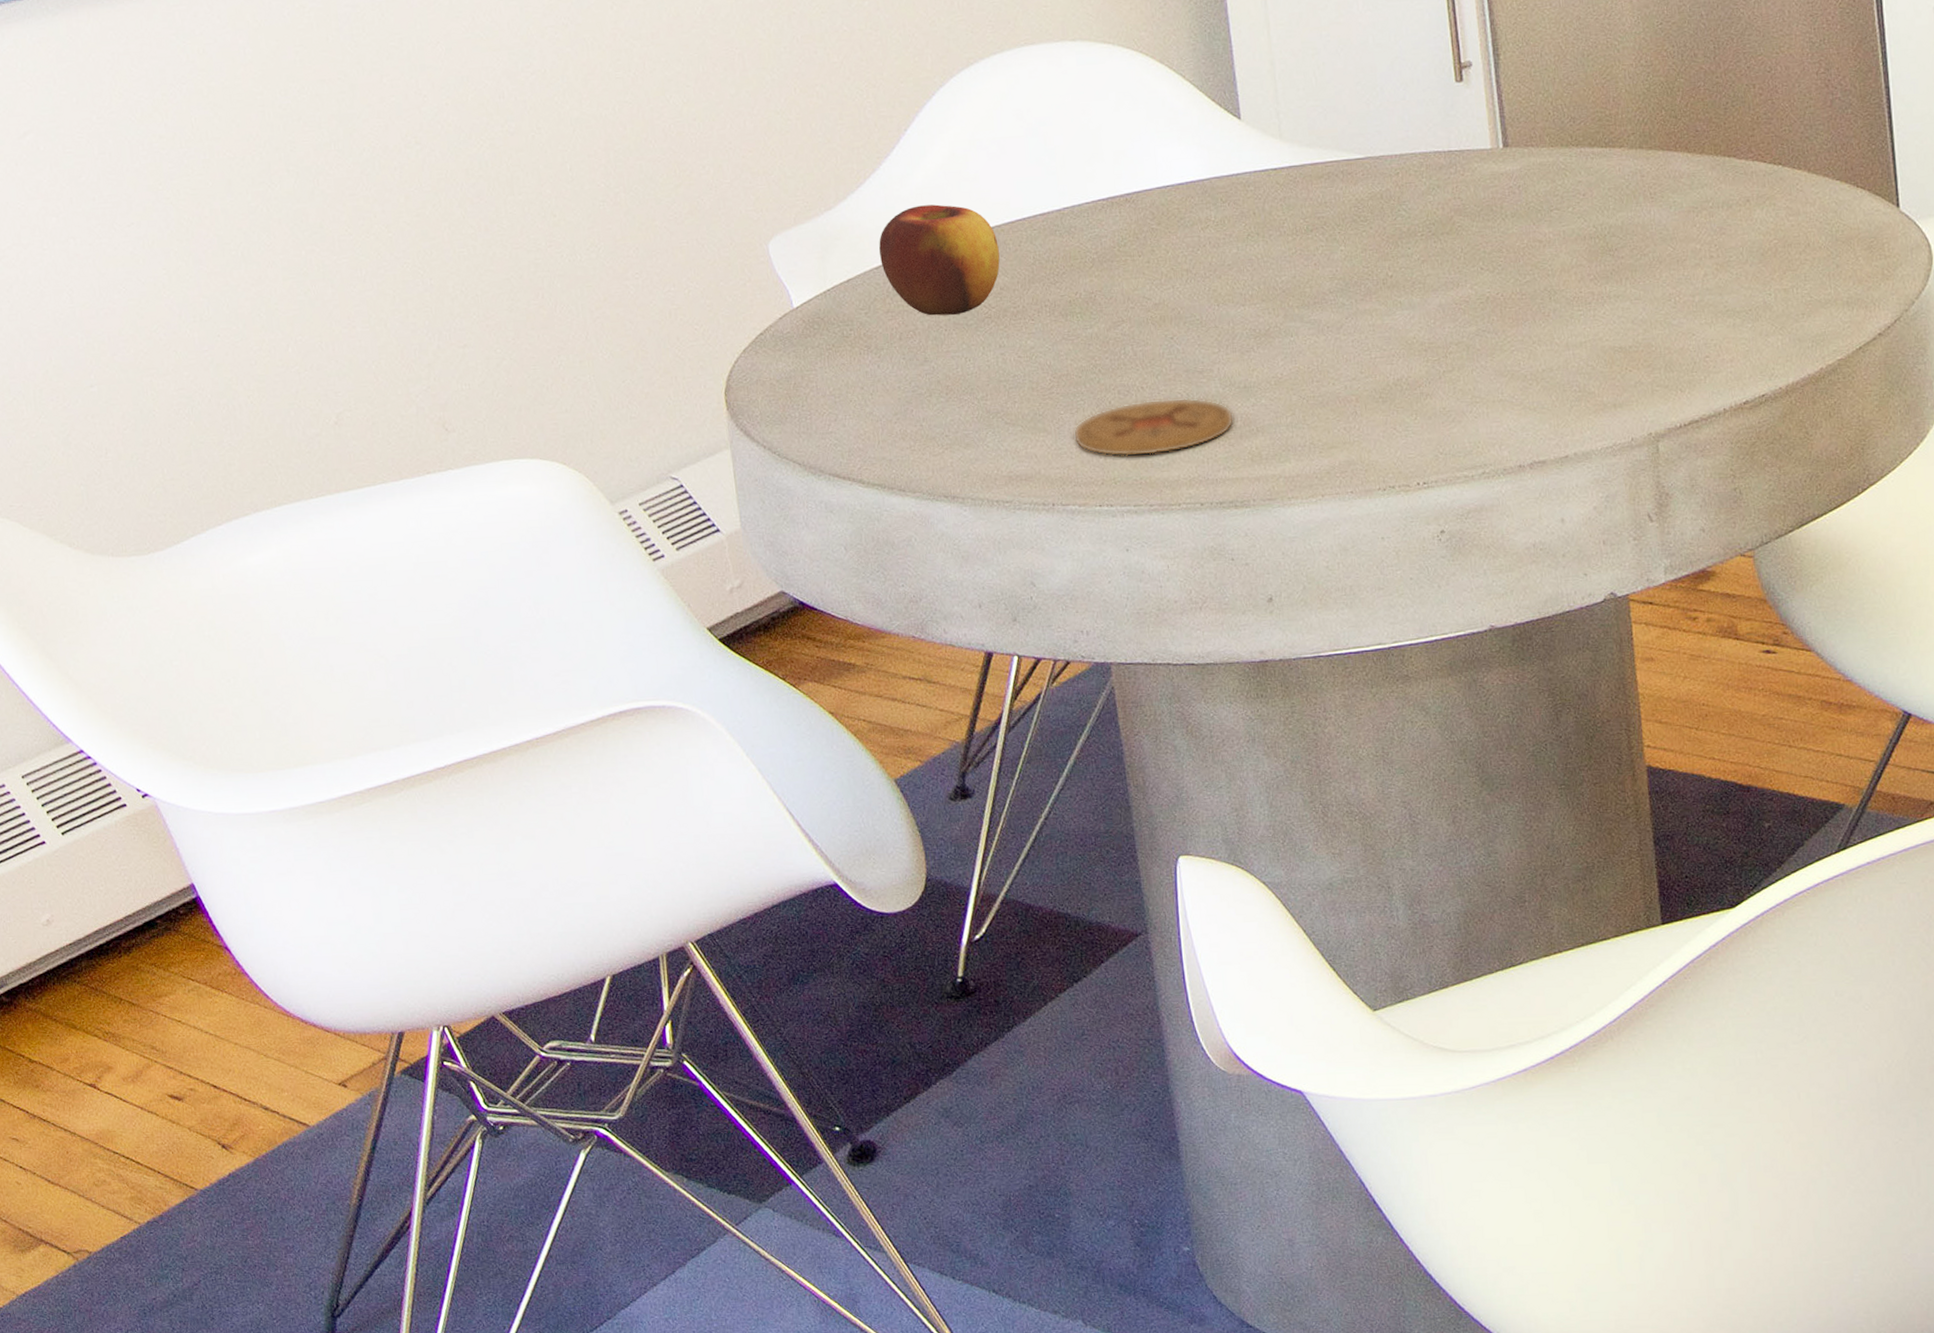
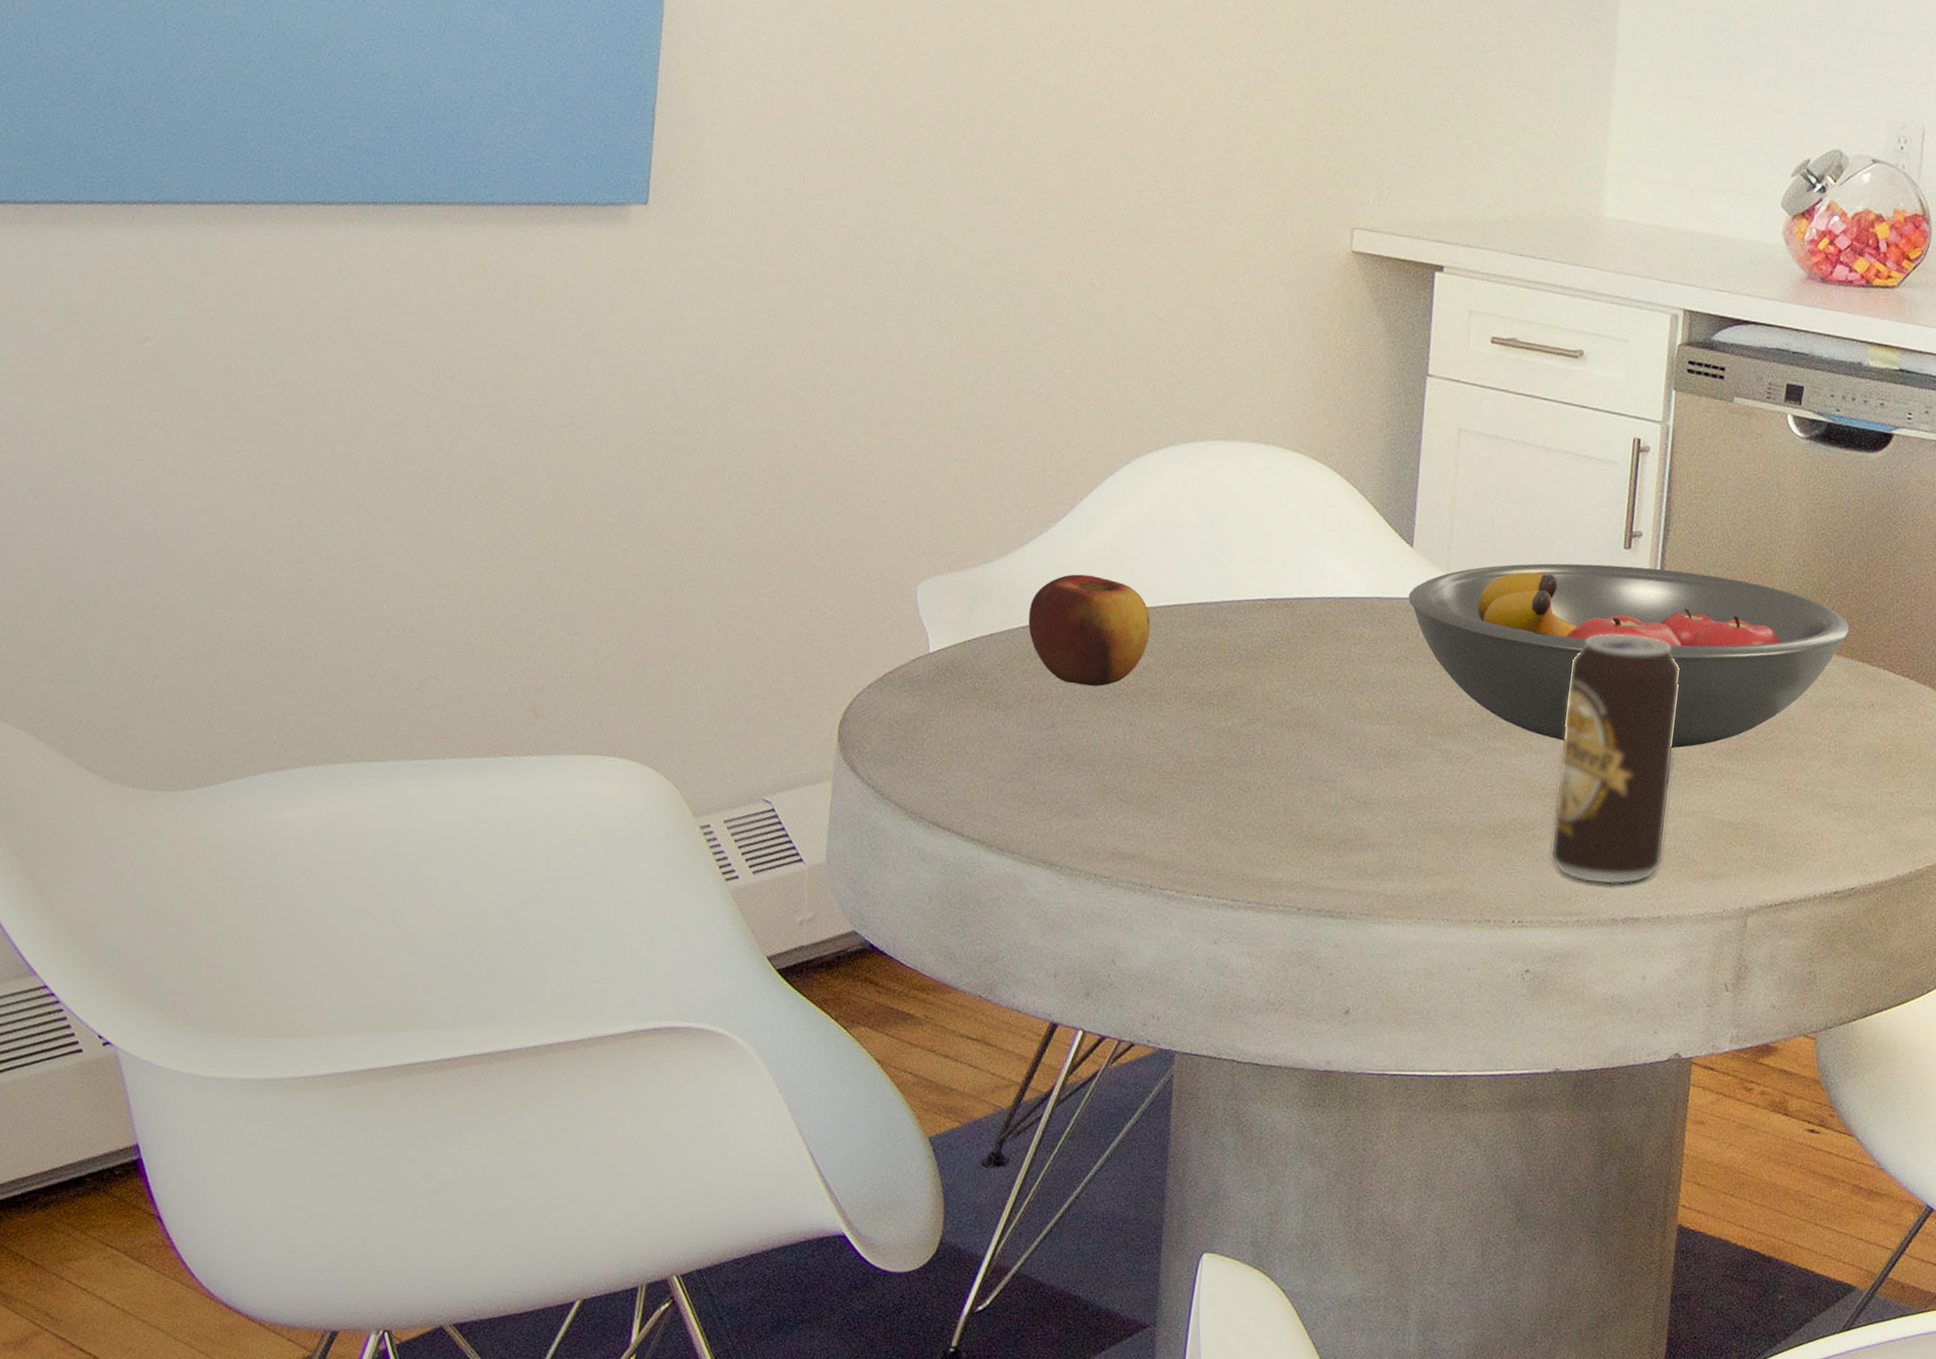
coaster: present [1073,397,1235,457] -> none [1184,799,1349,855]
fruit bowl: none [1246,93,1709,294] -> present [1408,563,1850,750]
beverage can: none [1425,170,1559,433] -> present [1550,634,1681,885]

